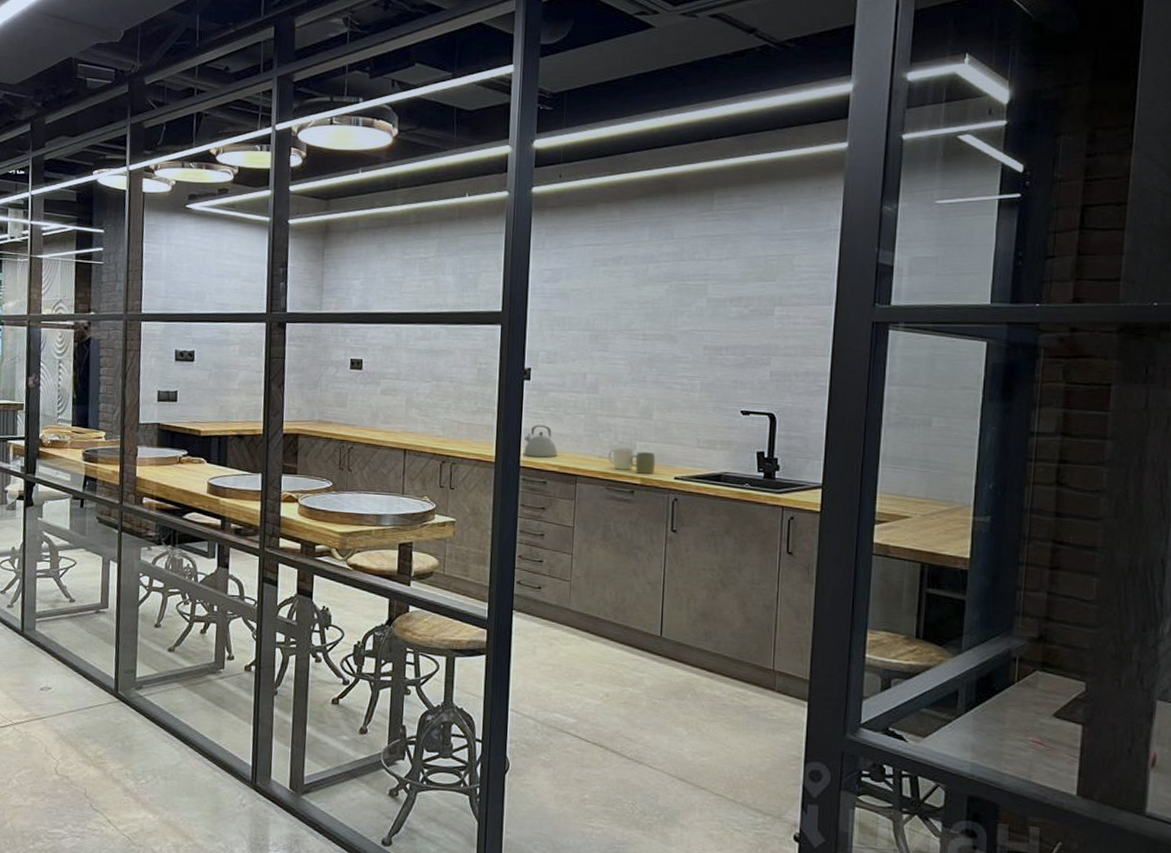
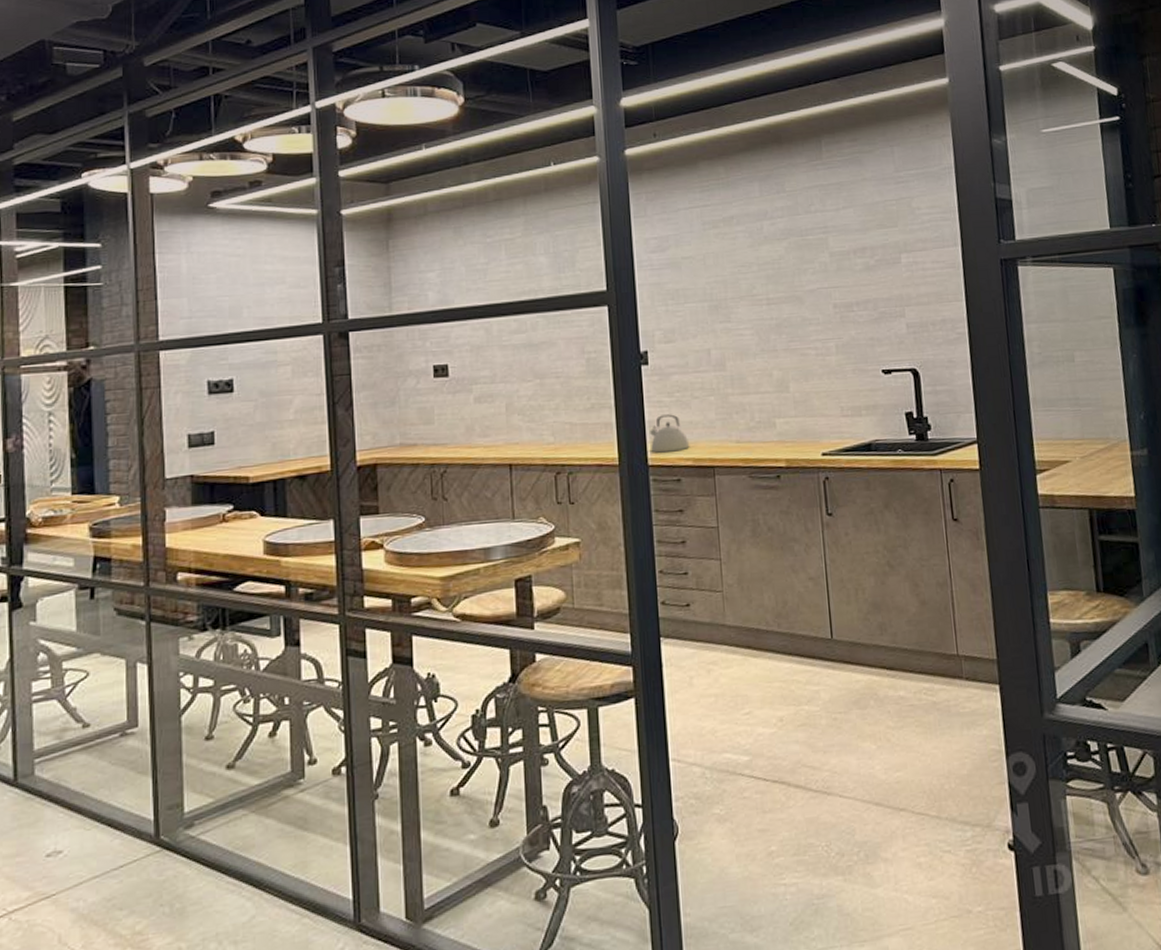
mug: present [608,447,635,470] -> none [746,427,776,454]
mug: present [630,452,656,474] -> none [771,429,800,455]

